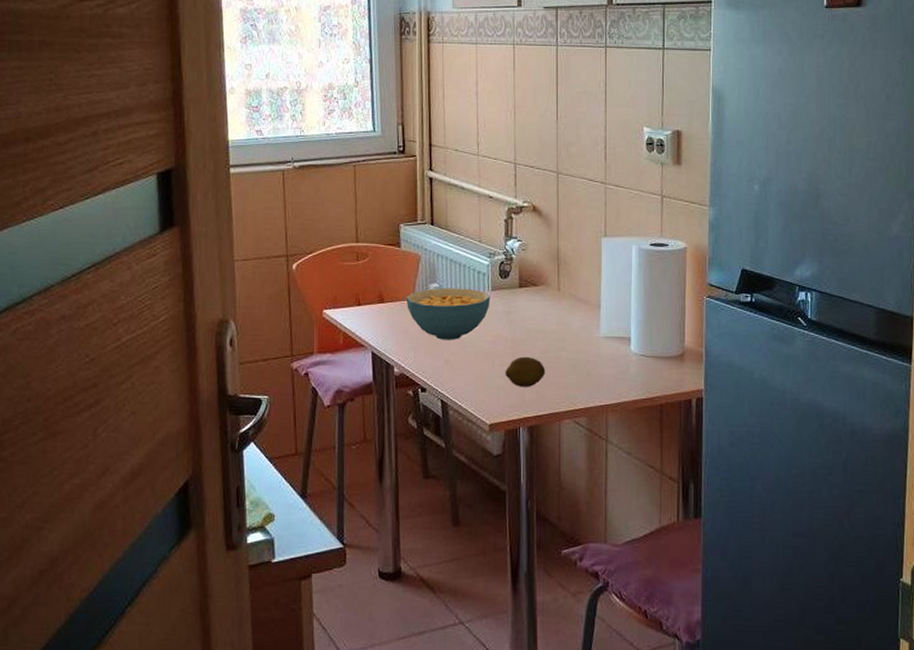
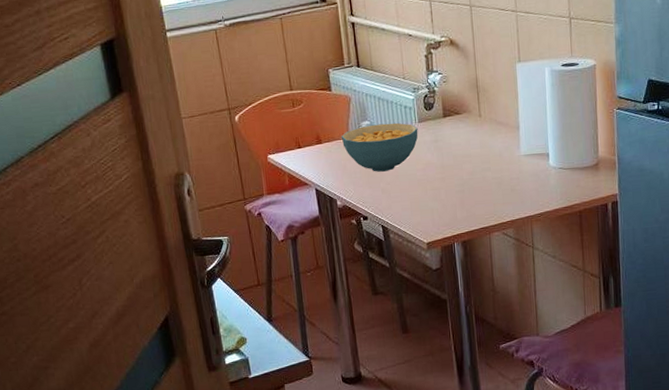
fruit: present [505,356,546,387] -> none [437,179,474,208]

